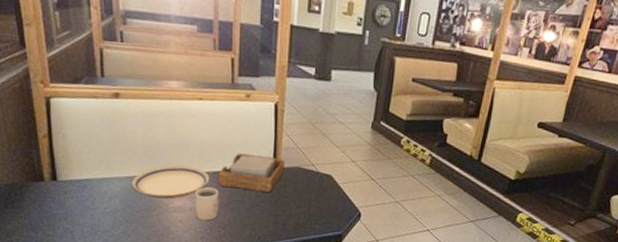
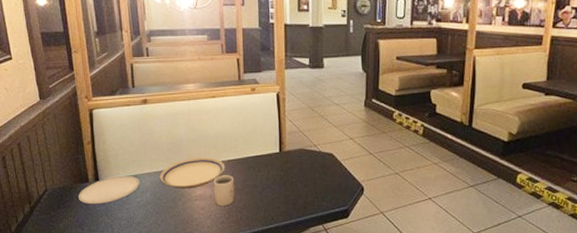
plate: none [31,177,108,208] -> present [78,175,141,205]
napkin holder: present [218,153,284,192] -> none [232,141,290,175]

